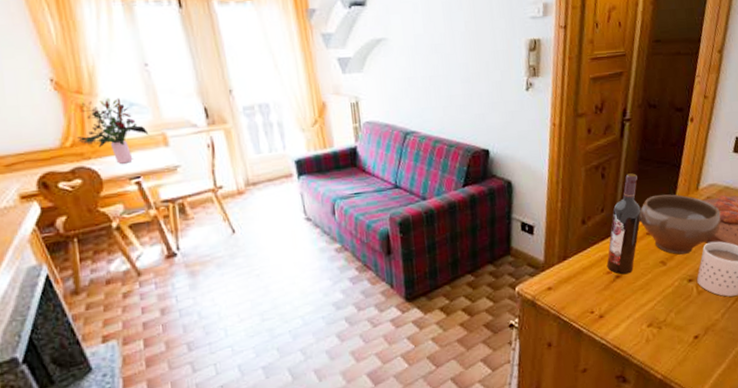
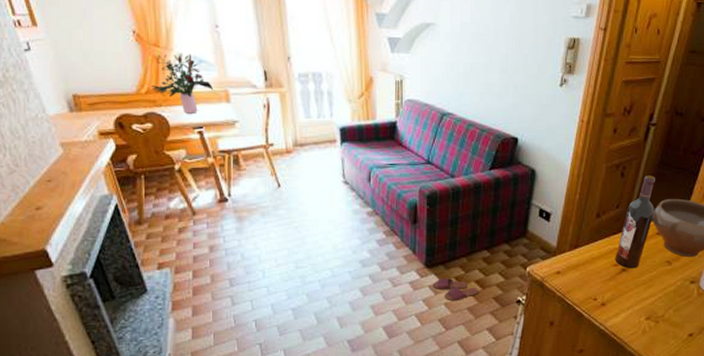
slippers: none [417,310,467,334] -> present [433,278,478,300]

